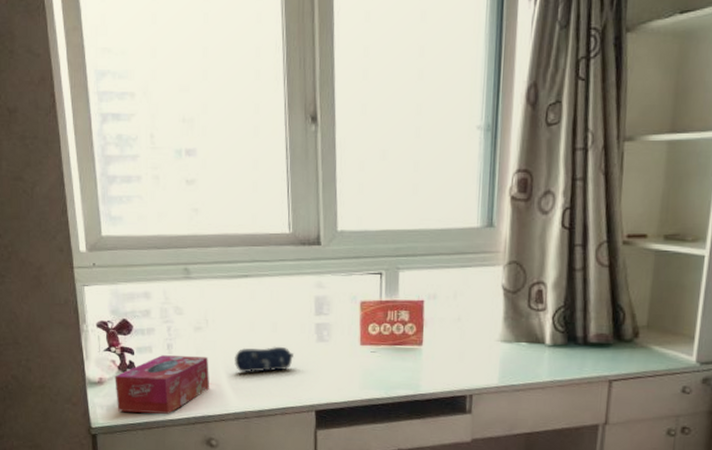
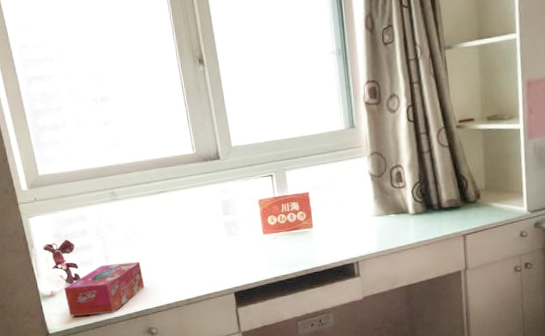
pencil case: present [234,346,293,372] -> none [162,244,210,270]

